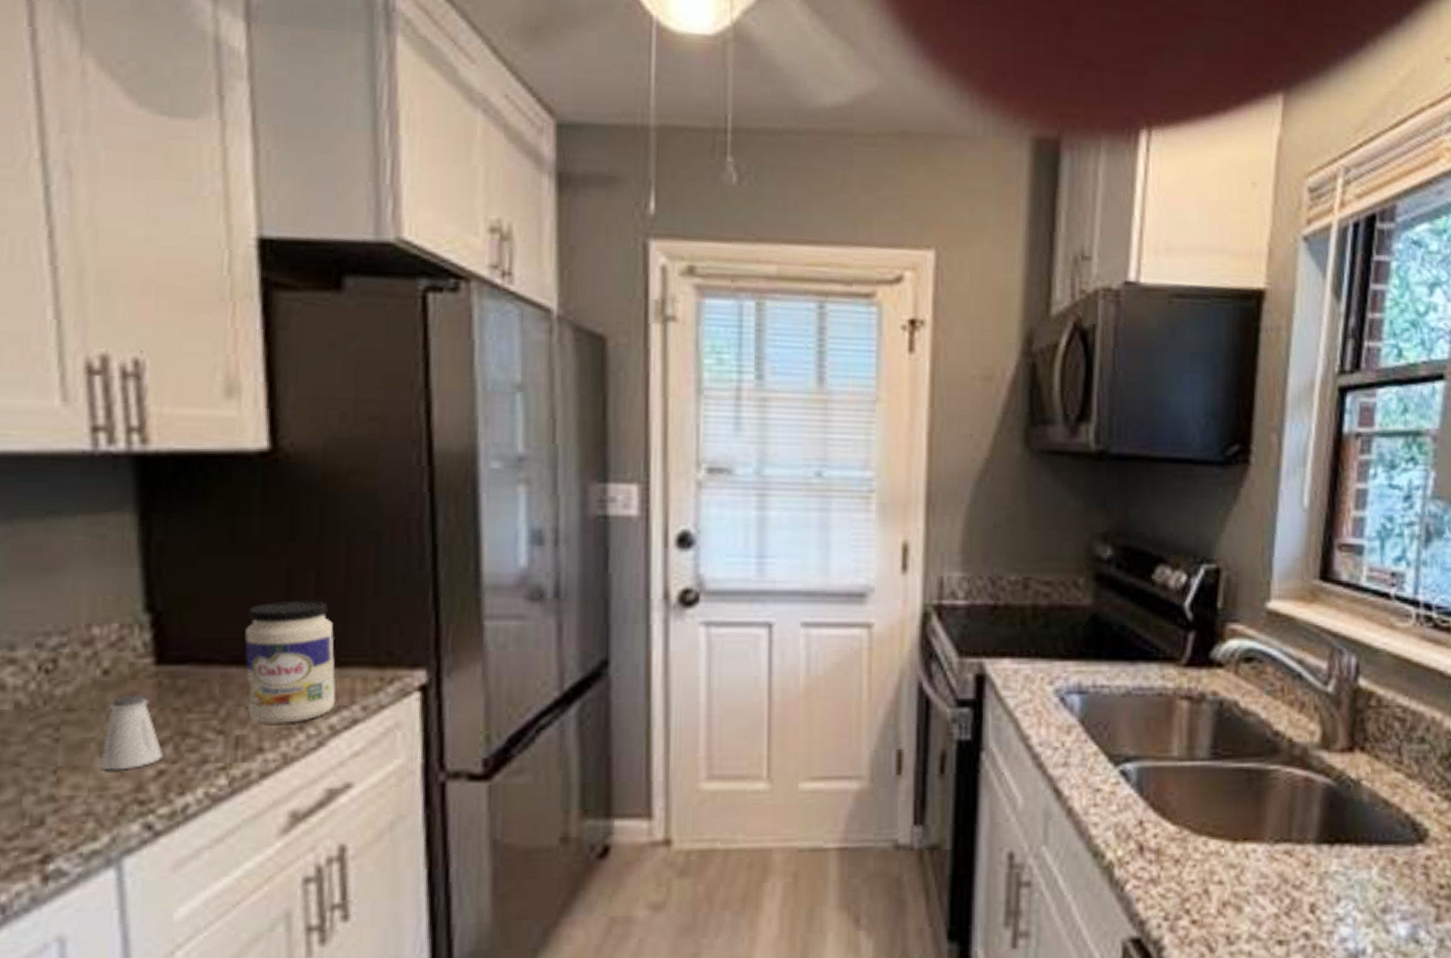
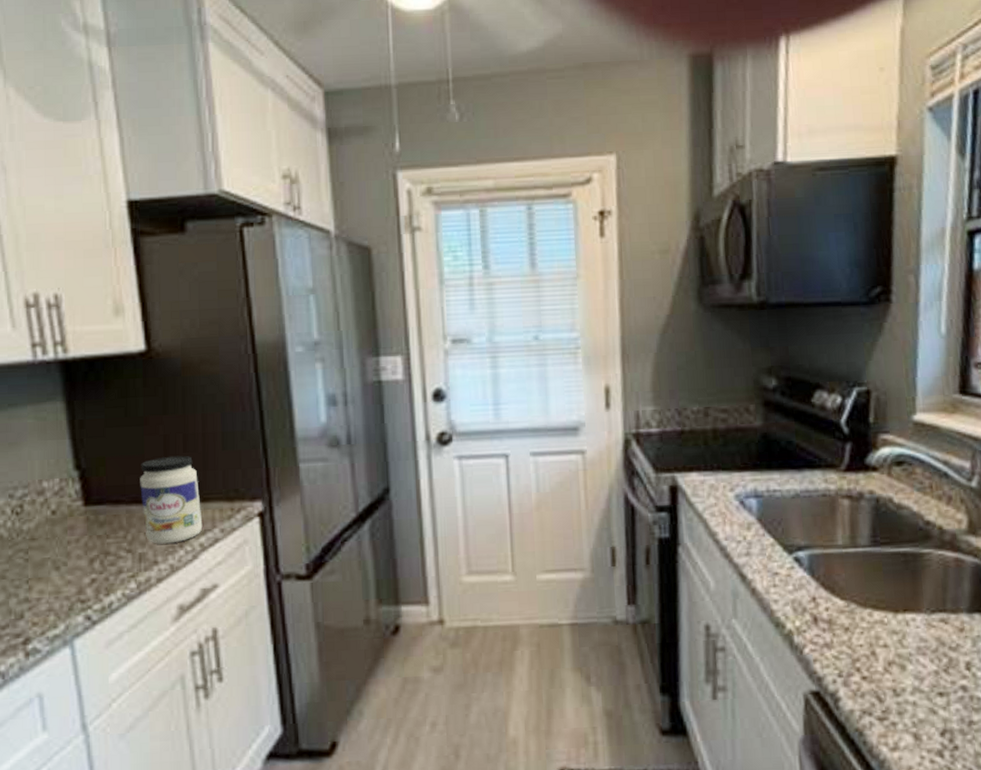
saltshaker: present [99,694,163,771] -> none [54,526,94,580]

